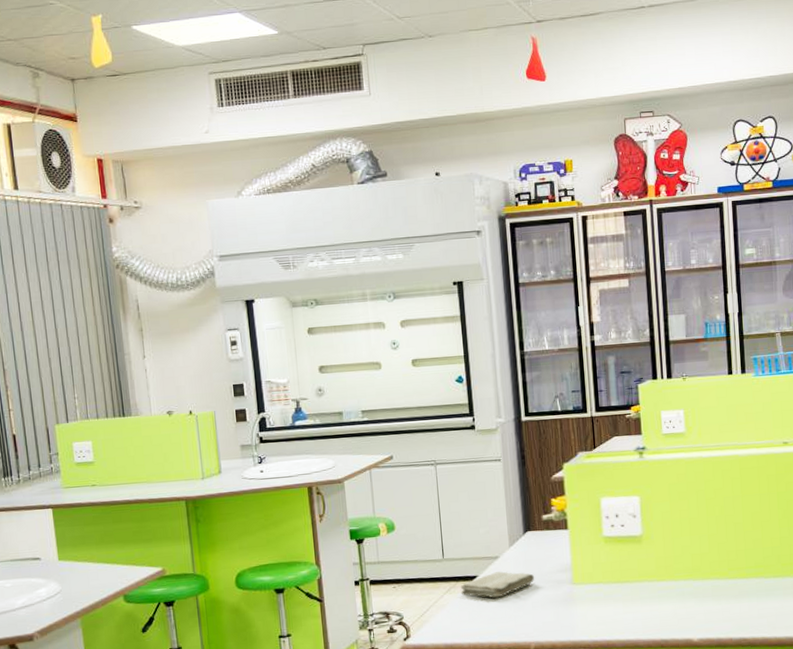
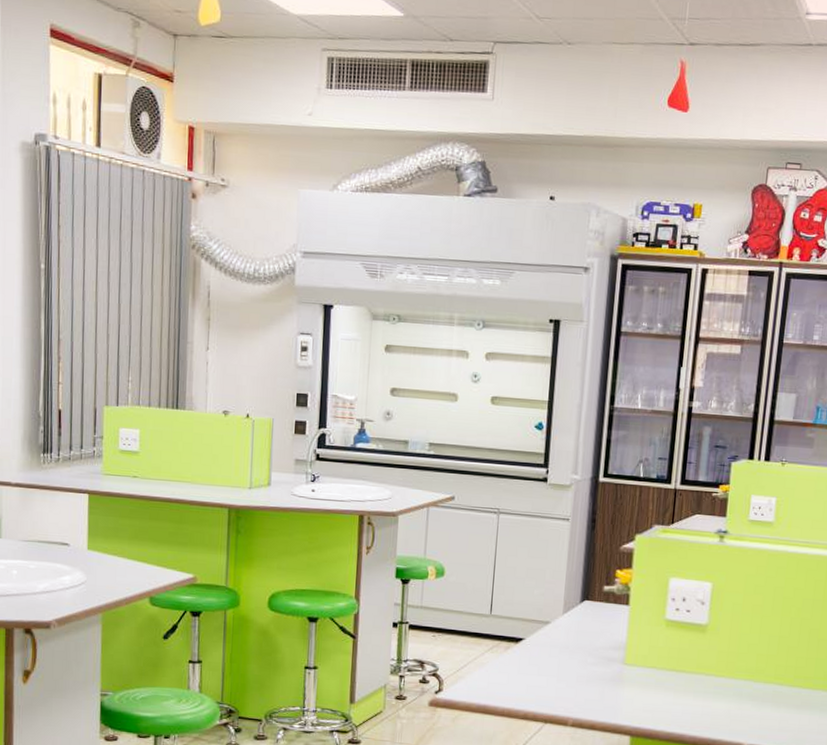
washcloth: present [460,571,535,598] -> none [503,637,585,666]

